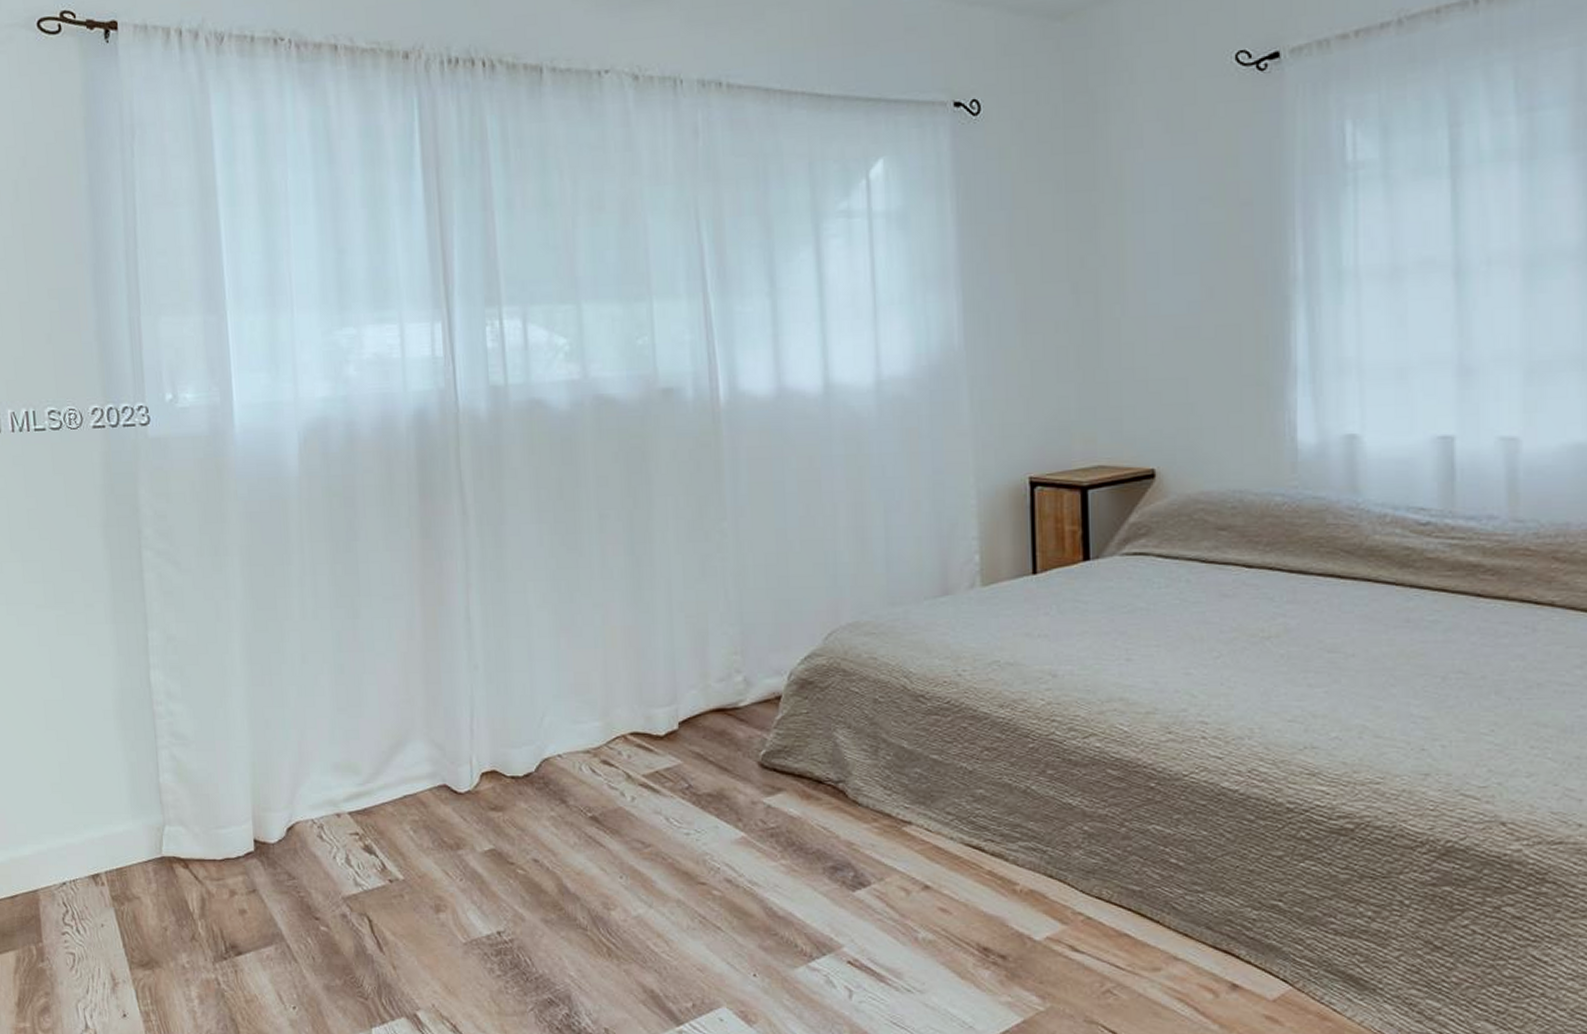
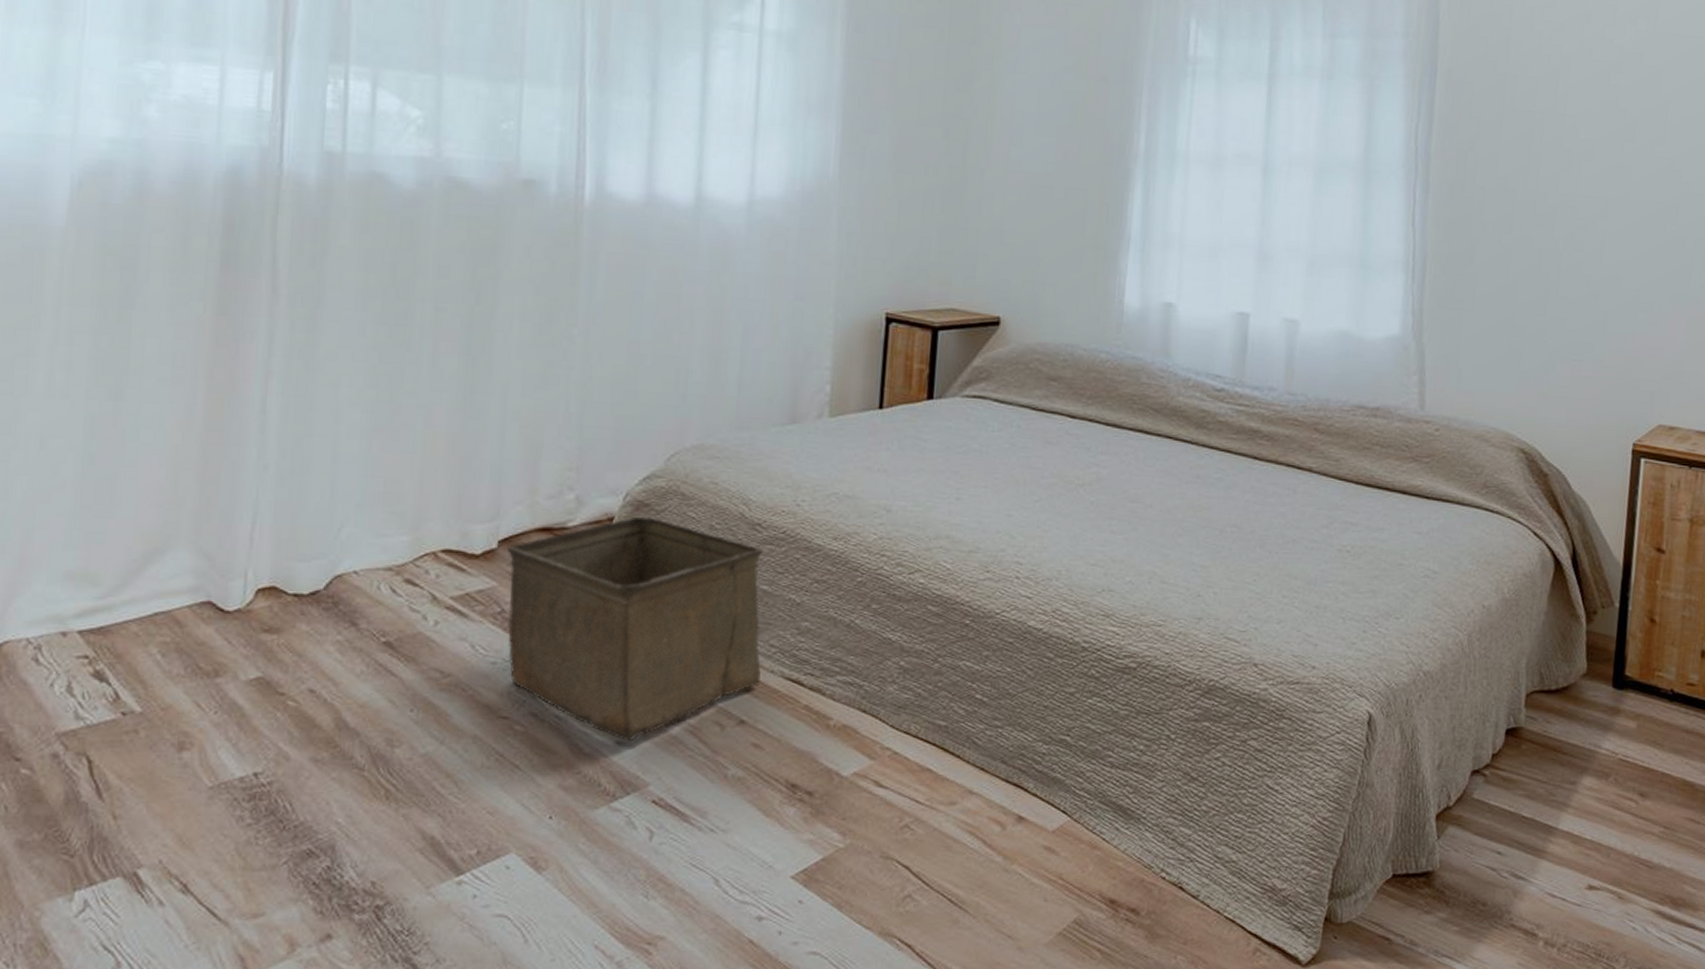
storage bin: none [687,694,940,906] -> present [507,516,764,742]

